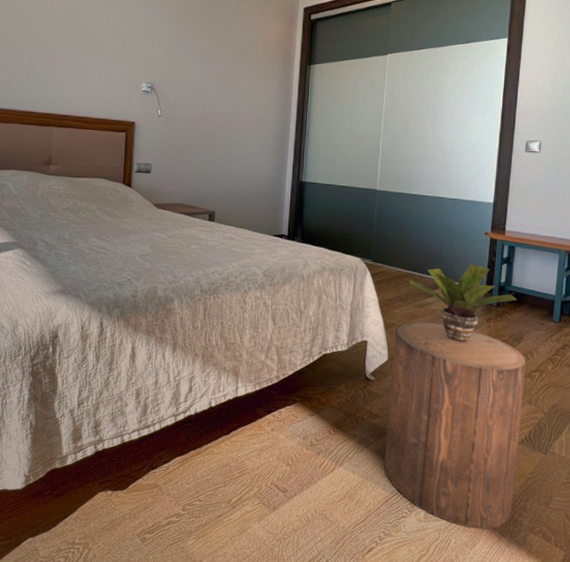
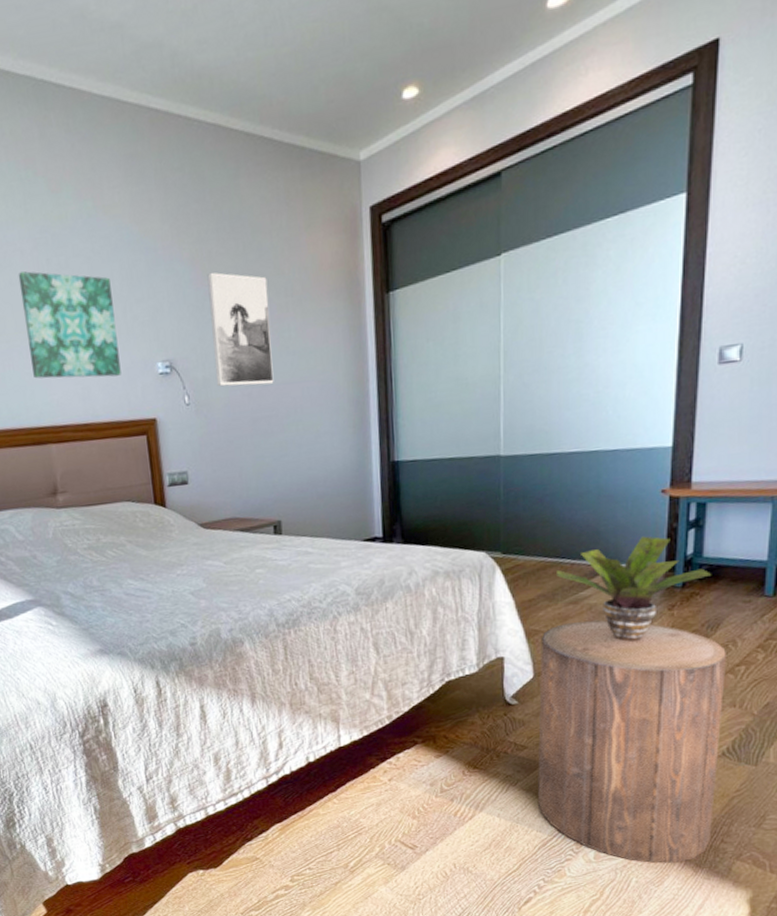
wall art: none [50,4,118,87] -> present [18,271,121,379]
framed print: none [182,29,228,112] -> present [207,272,274,387]

